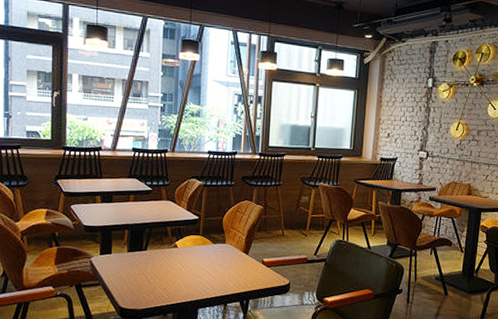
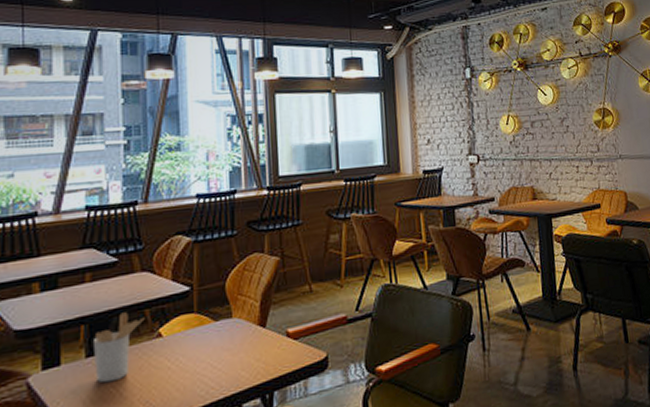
utensil holder: none [132,226,167,271] -> present [92,312,145,383]

